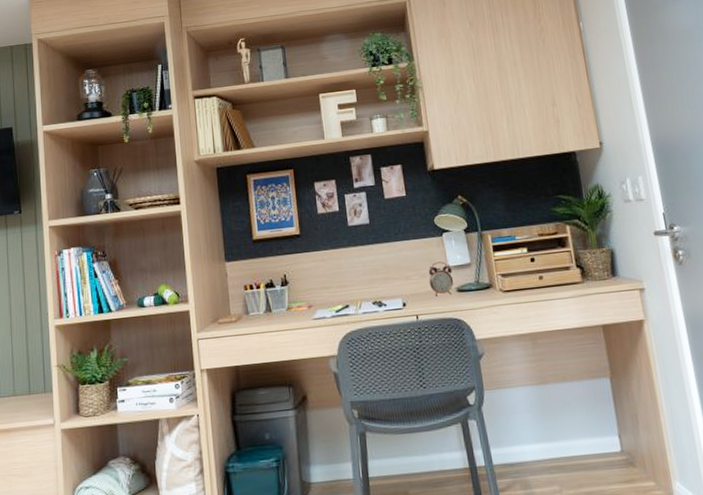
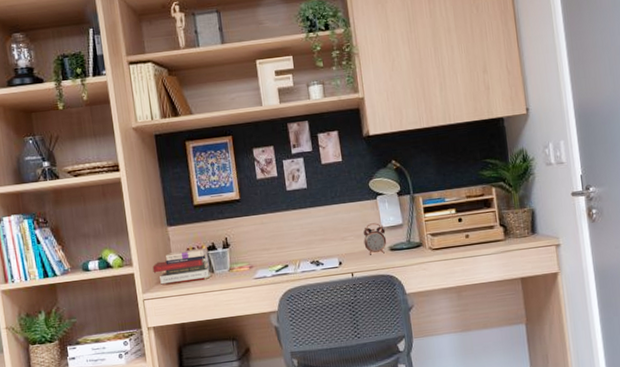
books: none [208,284,269,324] -> present [152,247,212,285]

